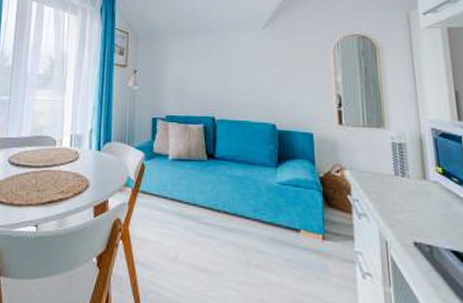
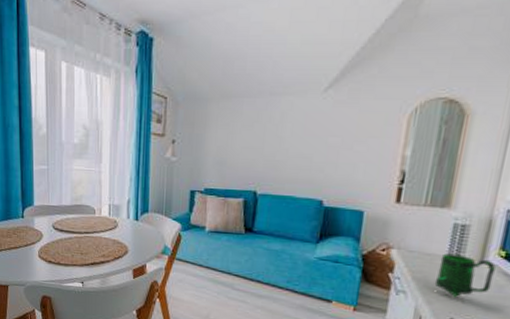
mug: none [389,172,440,219] -> present [434,253,495,298]

